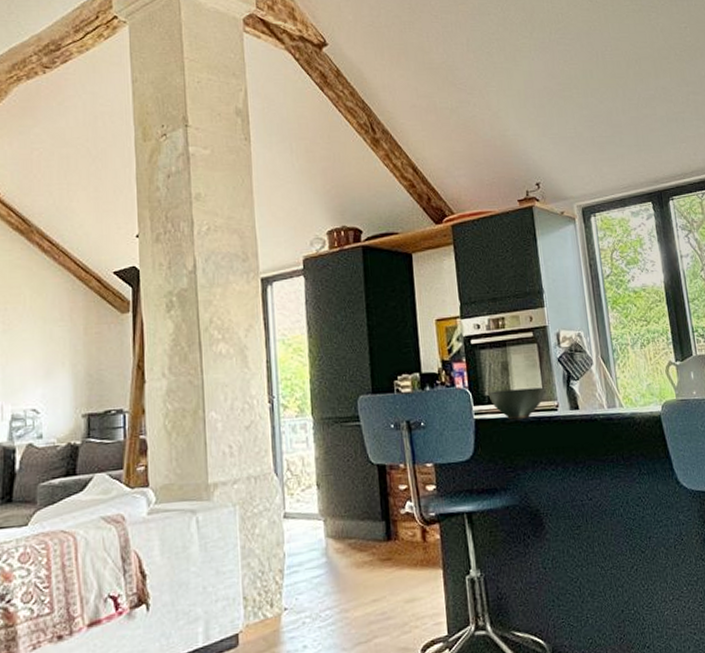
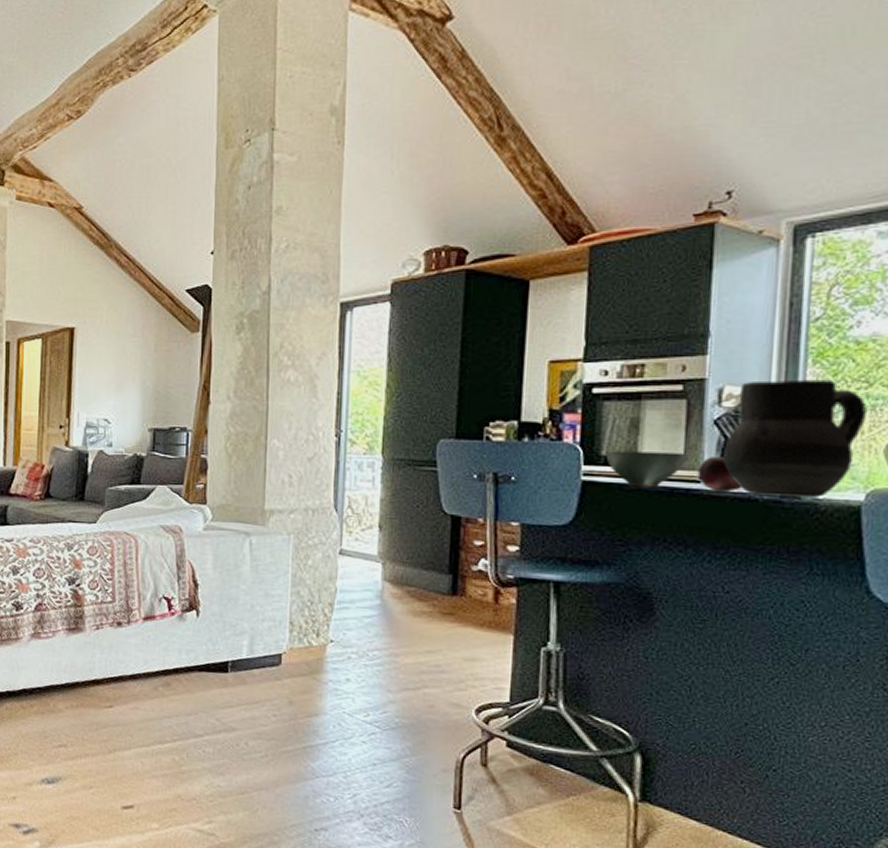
fruit: none [553,386,585,416] -> present [697,455,742,492]
ceramic jug: none [568,320,651,416] -> present [723,379,867,499]

